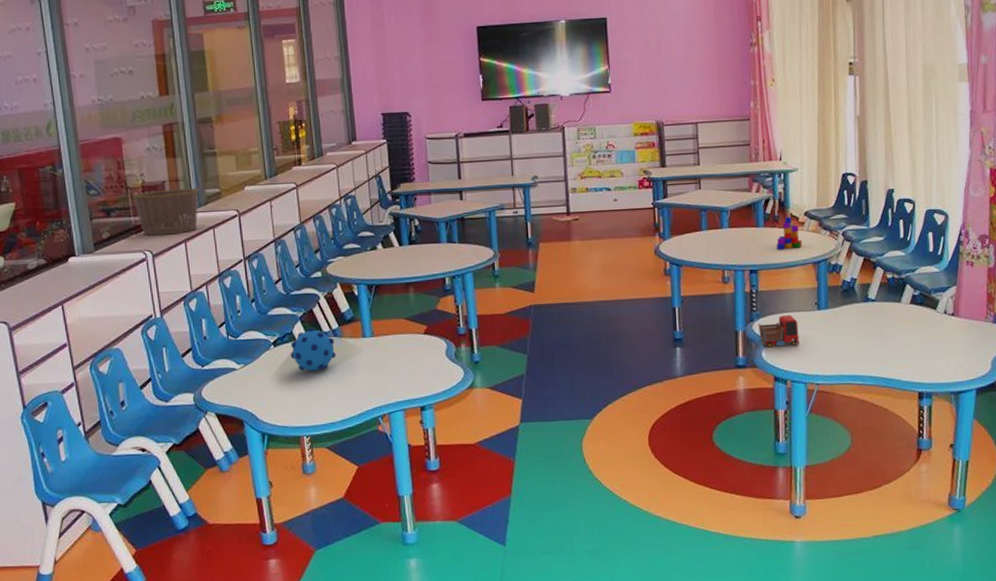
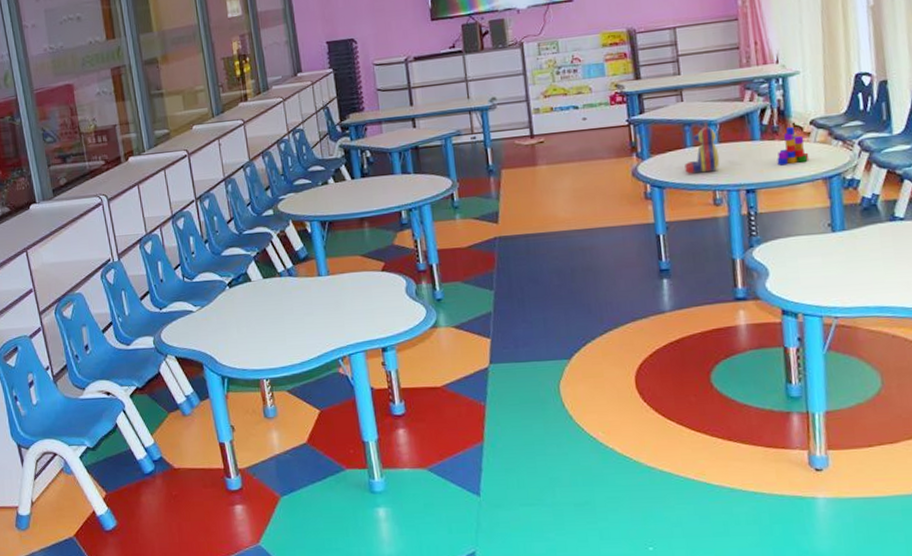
basket: present [131,186,200,236] -> none [84,128,149,180]
toy ball: present [290,327,336,371] -> none [246,267,292,312]
stuffed animal: none [699,208,729,254] -> present [684,121,720,174]
toy truck: present [758,315,800,347] -> none [760,238,811,277]

